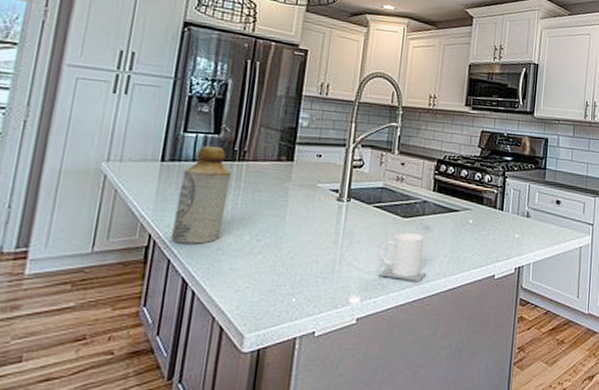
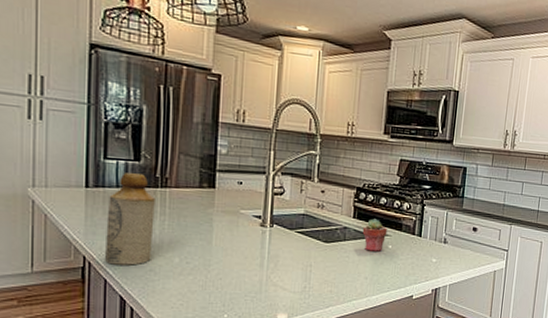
mug: present [378,233,427,281] -> none [303,257,349,300]
potted succulent: none [442,192,468,227] -> present [362,219,388,252]

